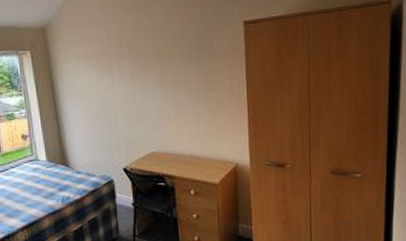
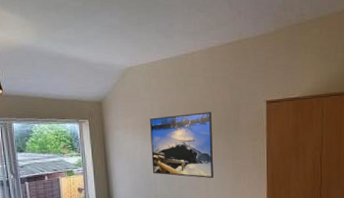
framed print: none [106,36,185,116] -> present [150,112,213,178]

